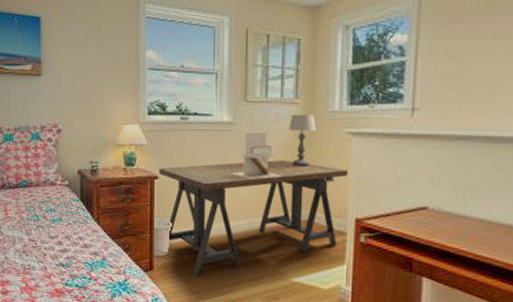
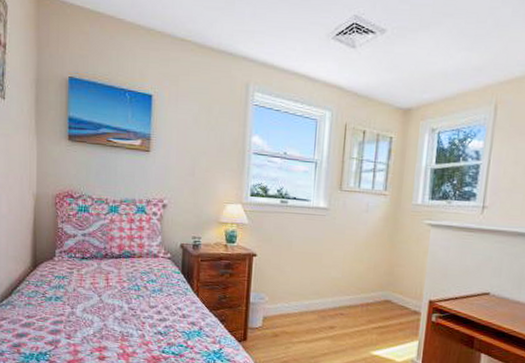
desk: present [159,160,349,278] -> none [257,244,426,349]
letter holder: present [233,131,283,180] -> none [325,218,369,262]
table lamp: present [289,114,316,167] -> none [377,205,401,252]

